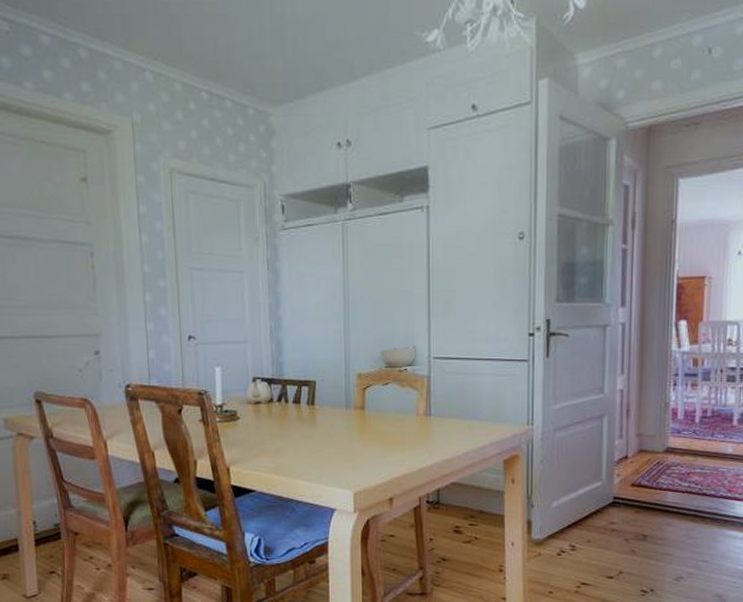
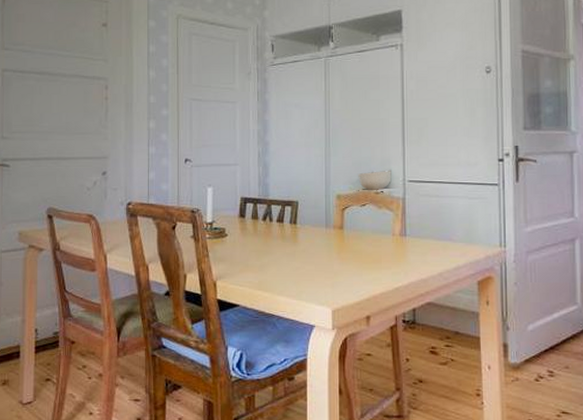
teapot: present [245,379,273,404] -> none [233,199,259,222]

